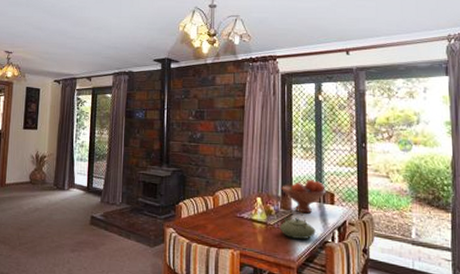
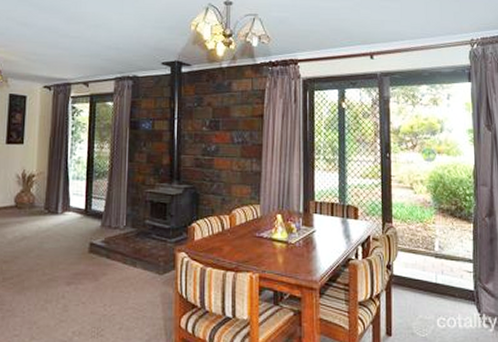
teapot: present [279,207,316,240] -> none [300,223,339,259]
fruit bowl: present [281,180,326,214] -> none [303,193,349,230]

